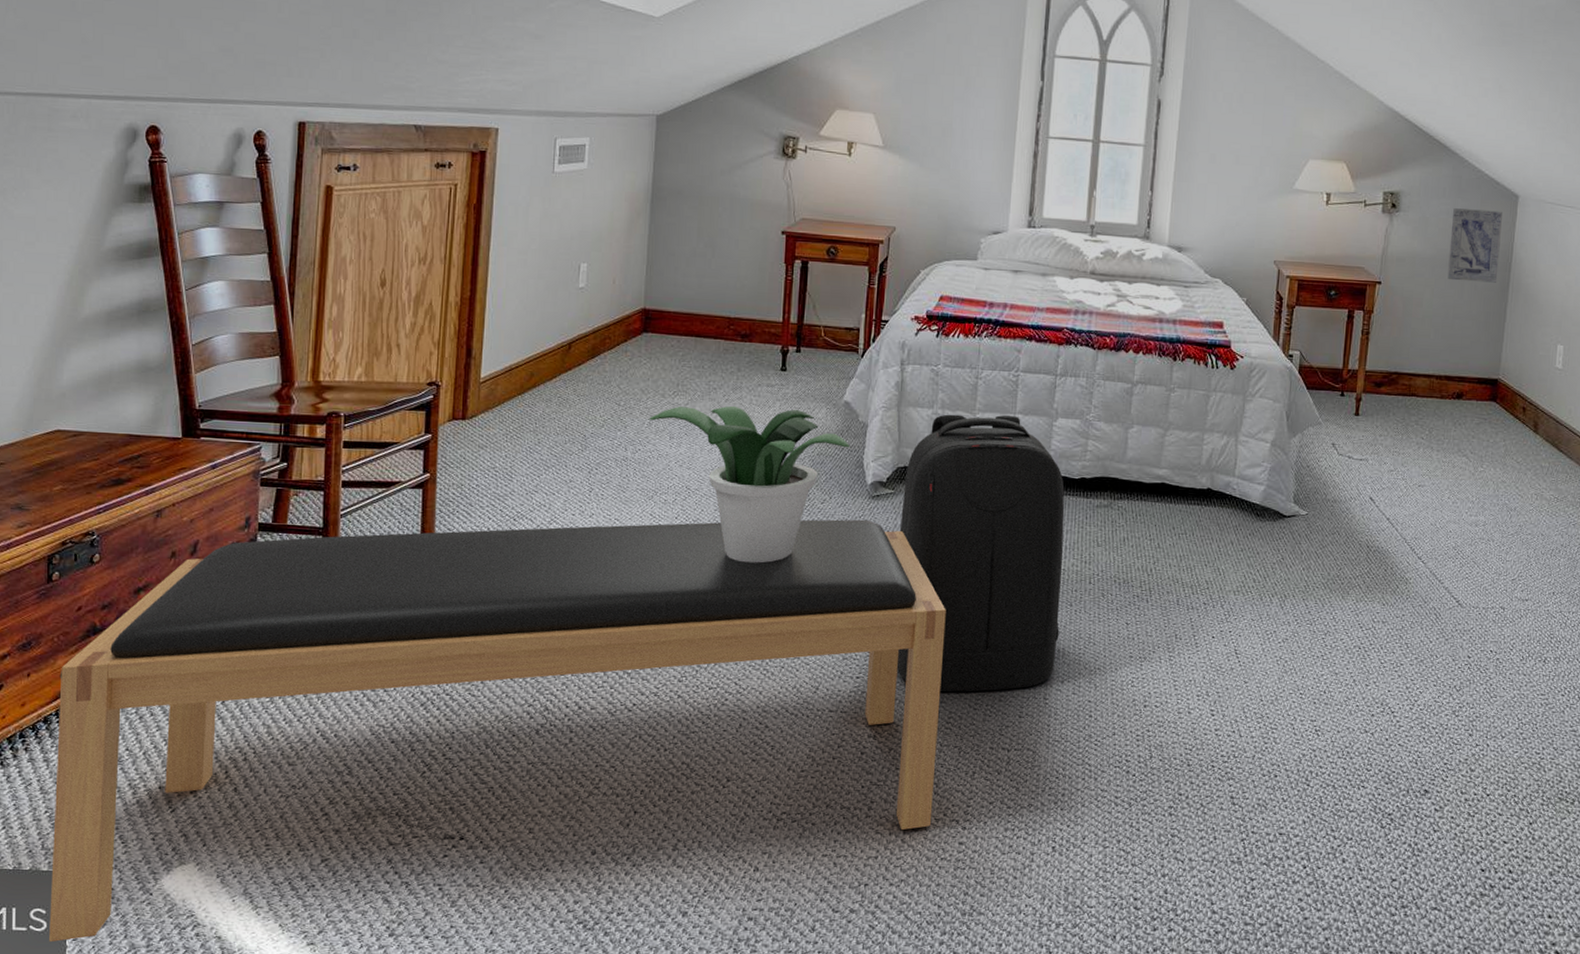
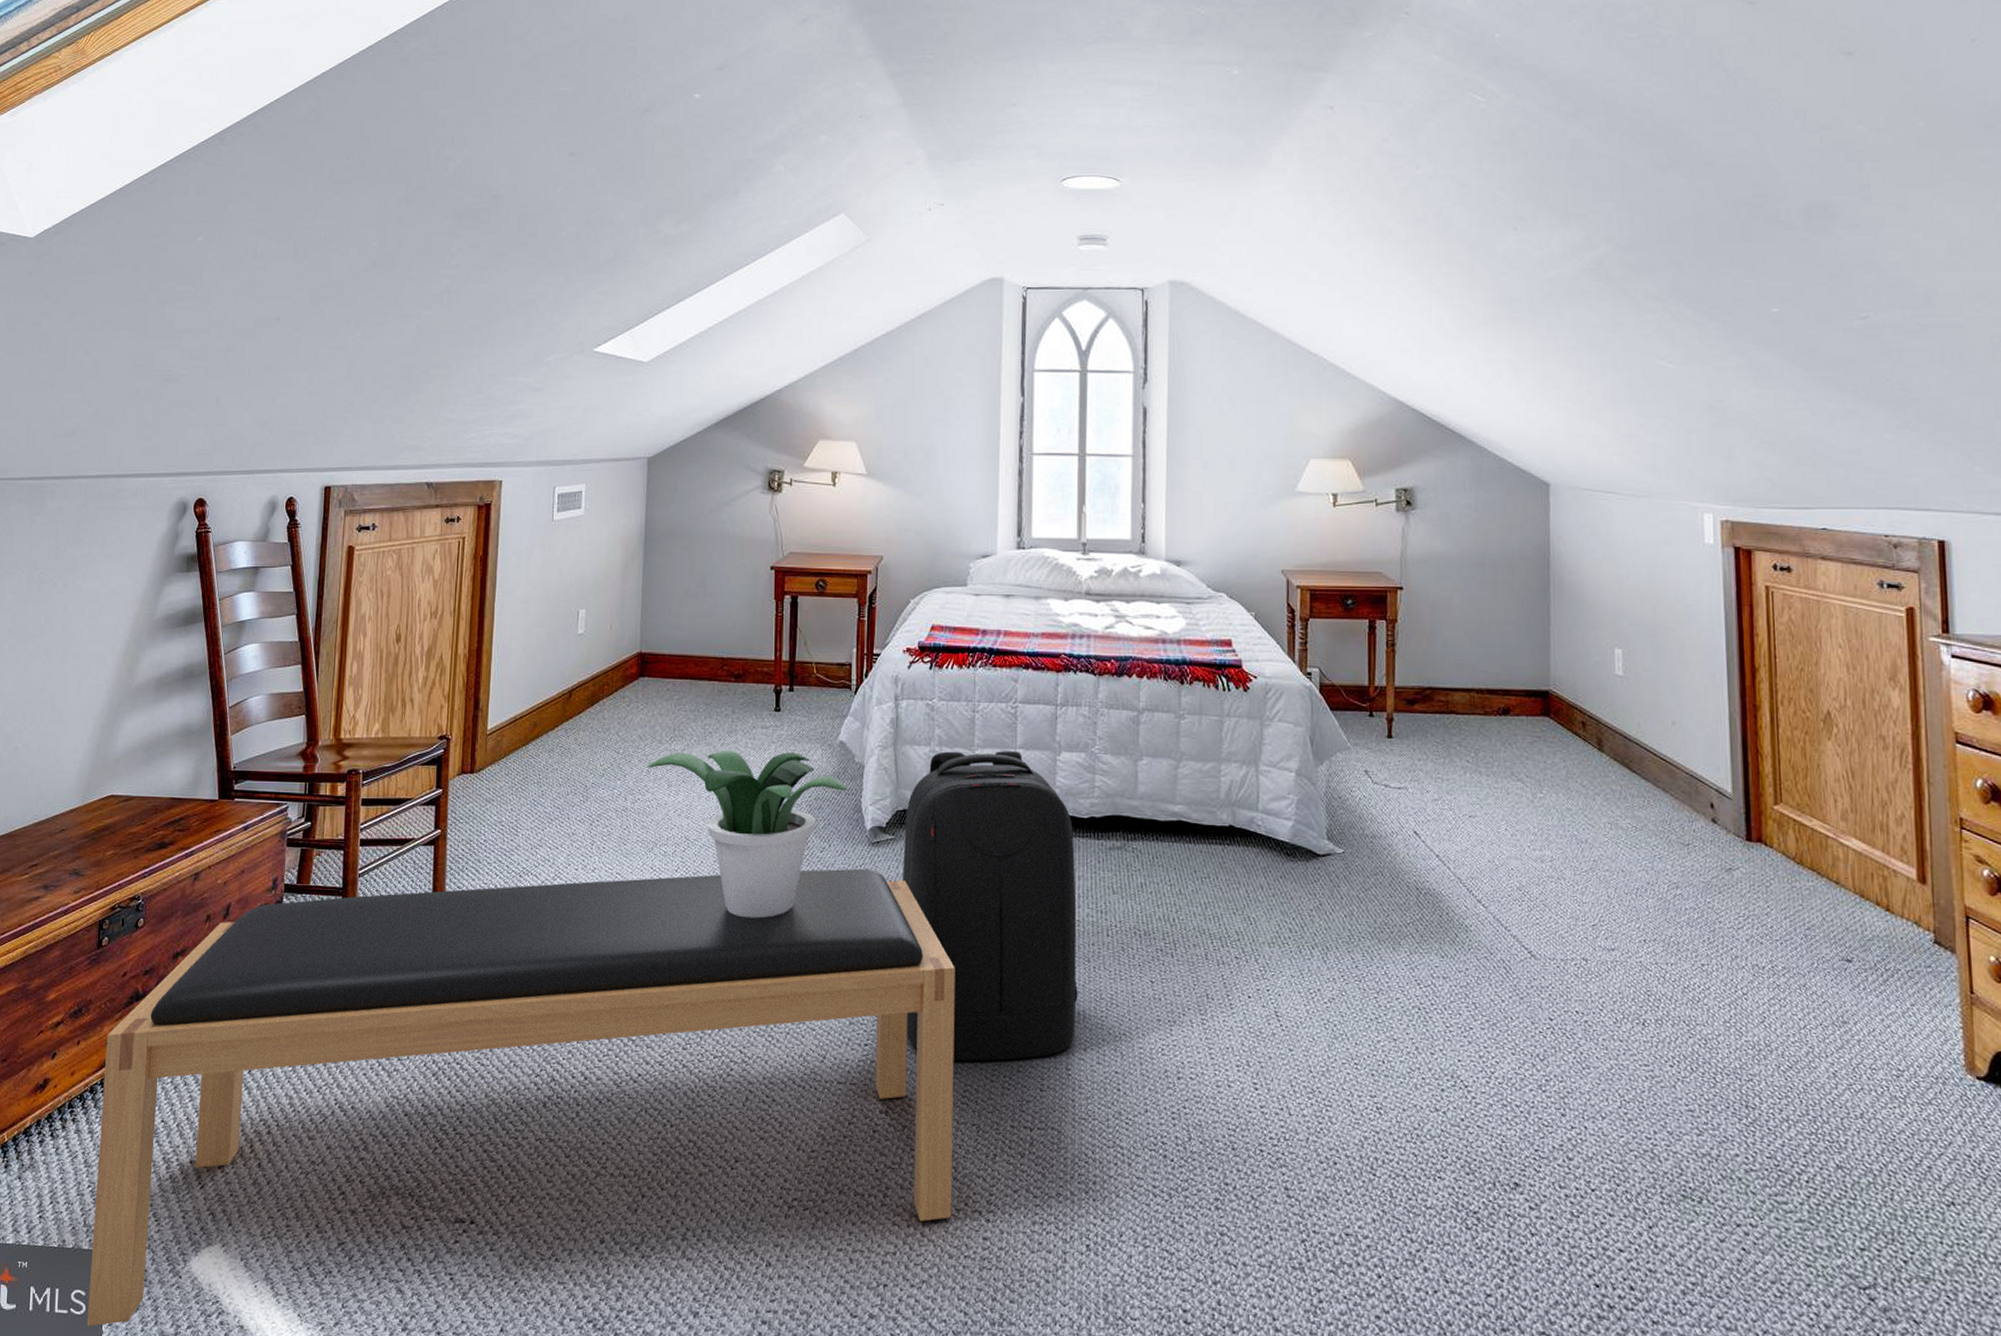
wall art: present [1447,208,1502,283] -> none [1476,502,1536,582]

